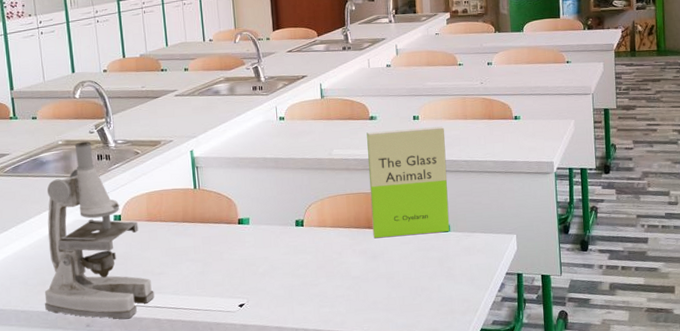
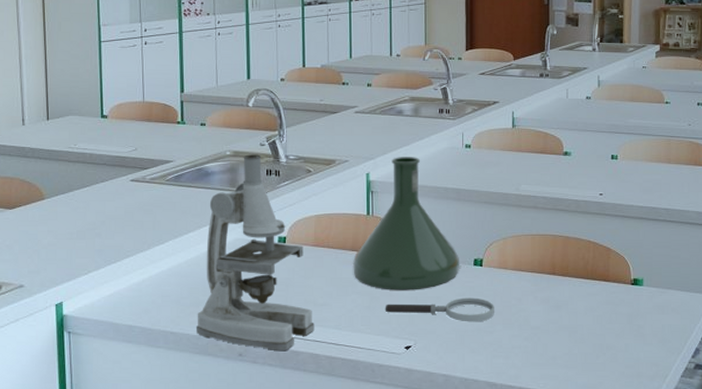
flask: none [185,132,283,255] -> present [353,157,460,290]
magnifying glass: none [217,255,318,278] -> present [385,297,494,322]
book: present [367,126,450,239] -> none [558,169,645,287]

